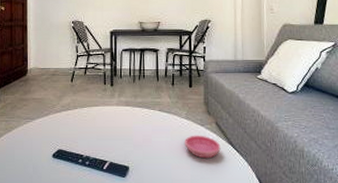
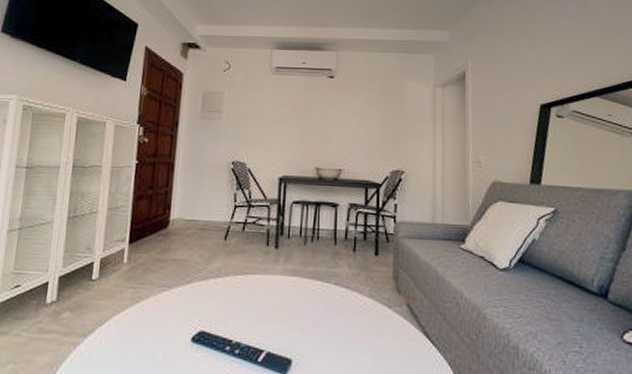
saucer: present [185,135,221,159] -> none [366,319,413,354]

